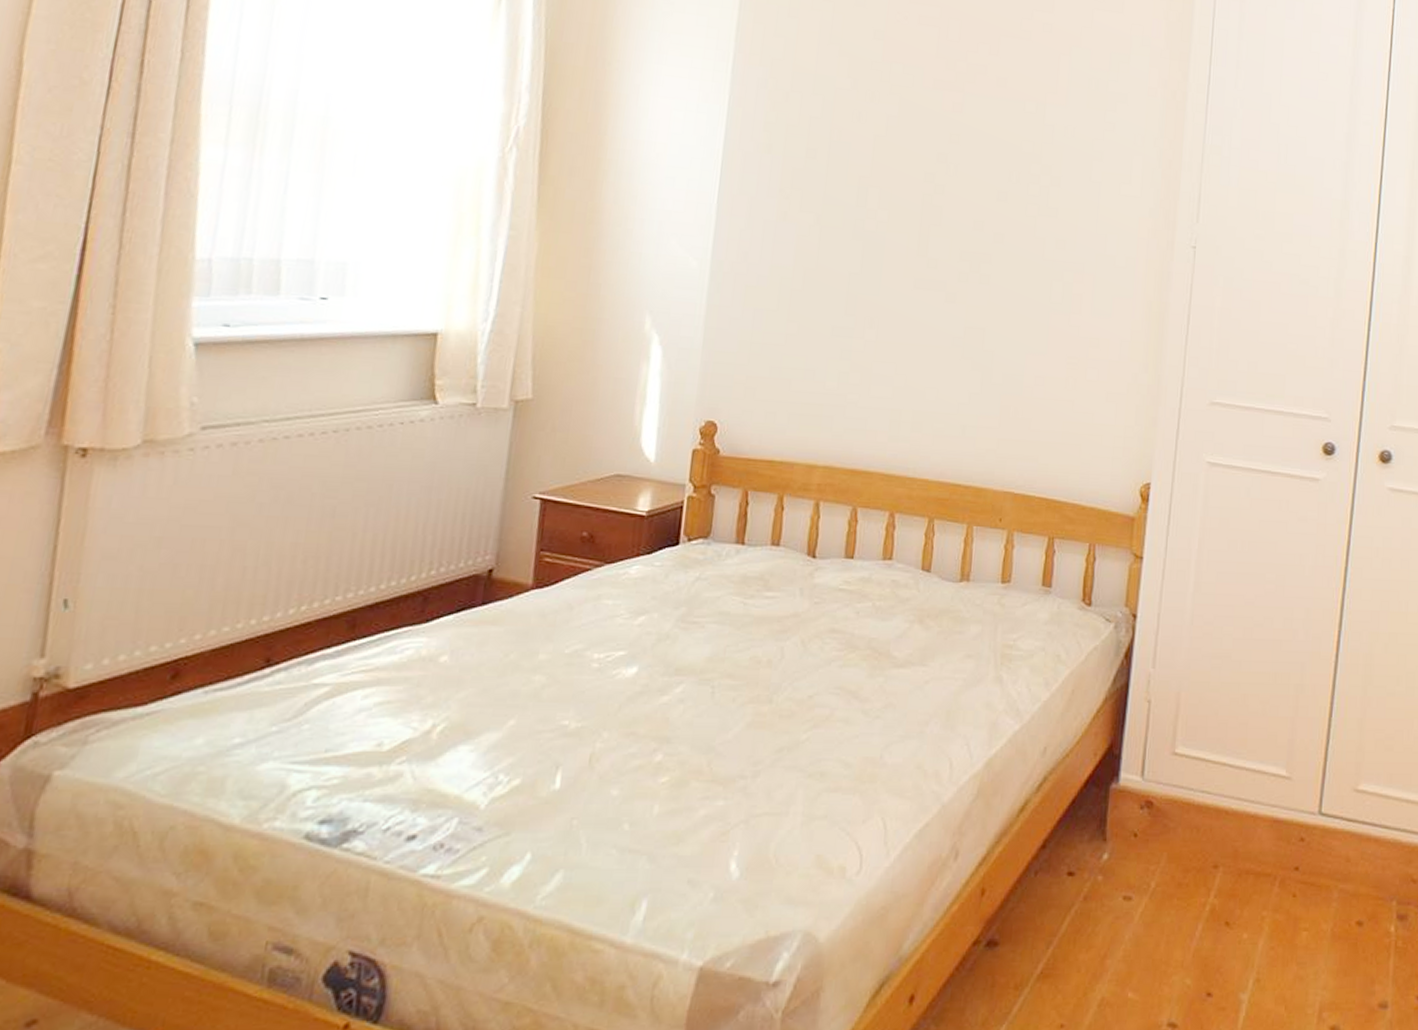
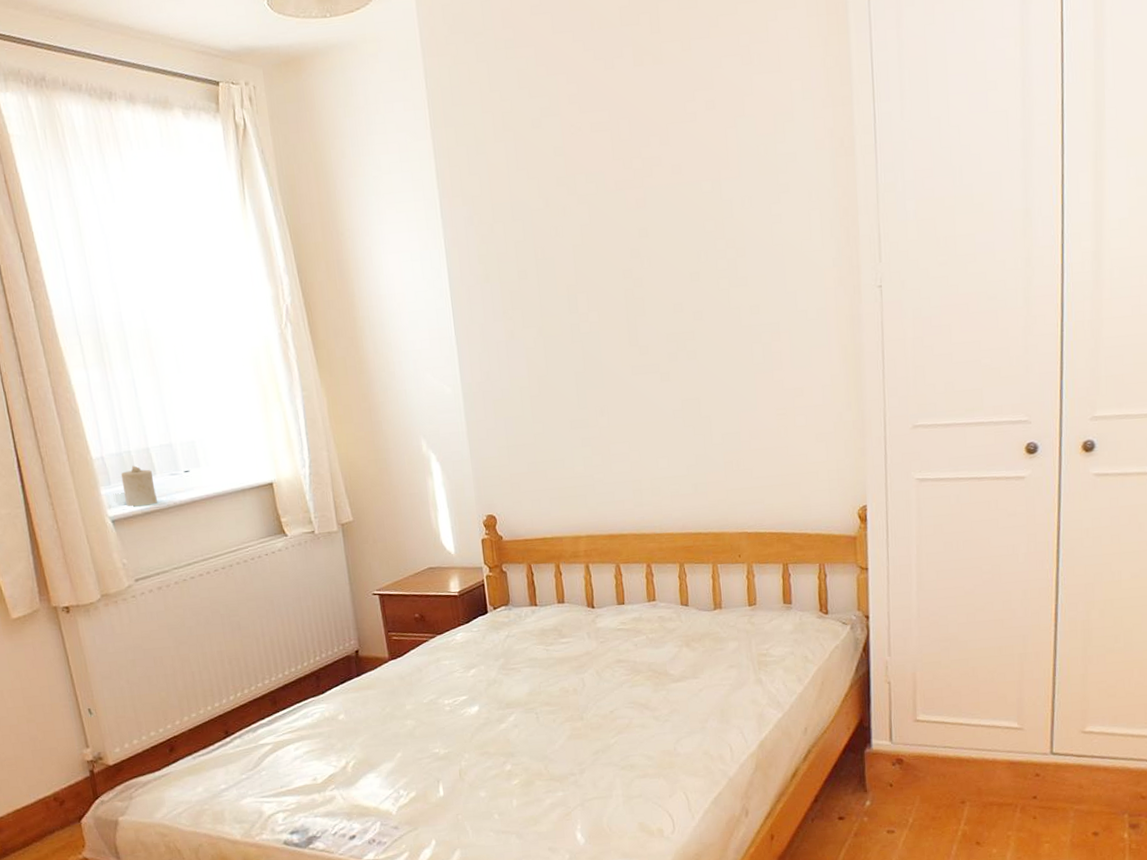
candle: none [223,278,274,333] -> present [120,465,158,507]

